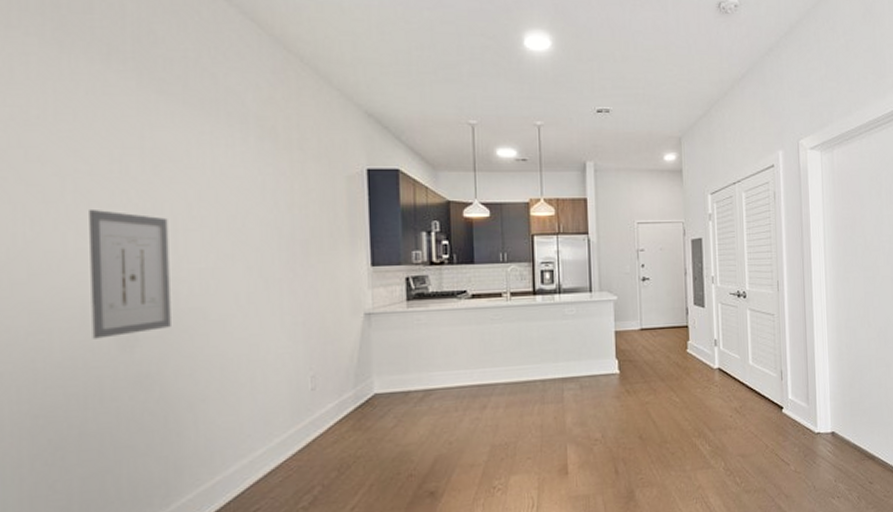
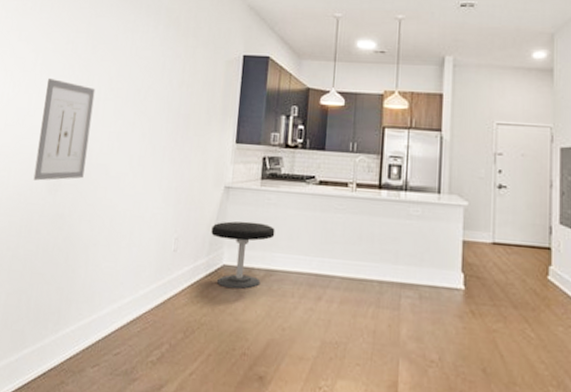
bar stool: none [355,345,430,416] -> present [211,221,275,289]

